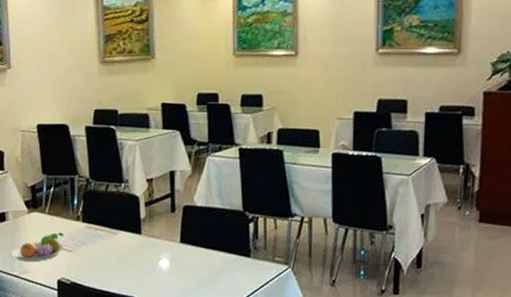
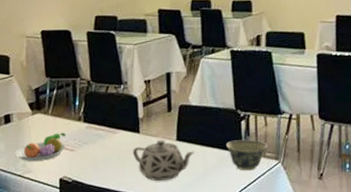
teapot: none [133,242,199,285] -> present [132,140,195,182]
bowl: none [232,243,277,276] -> present [225,140,268,171]

